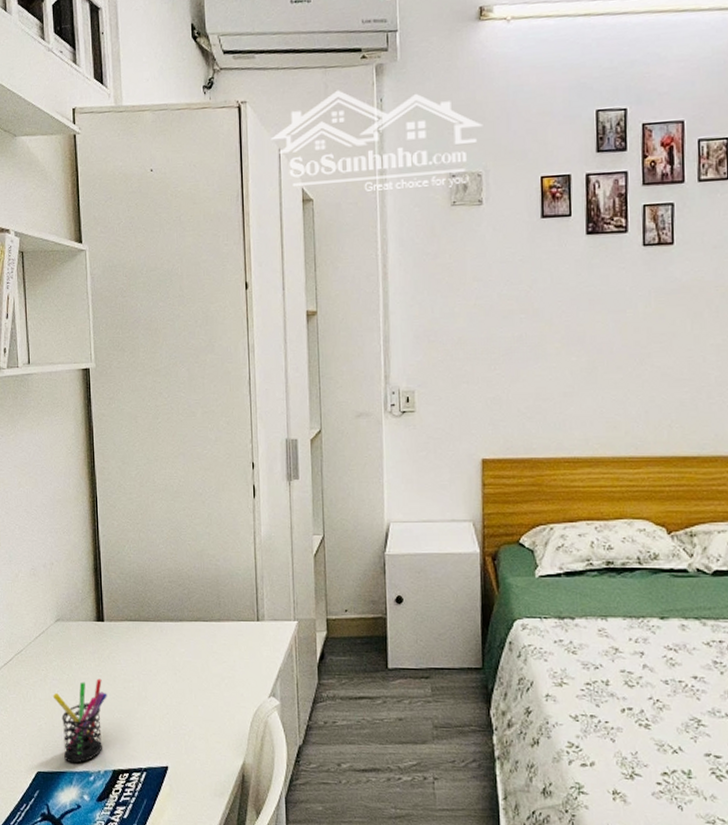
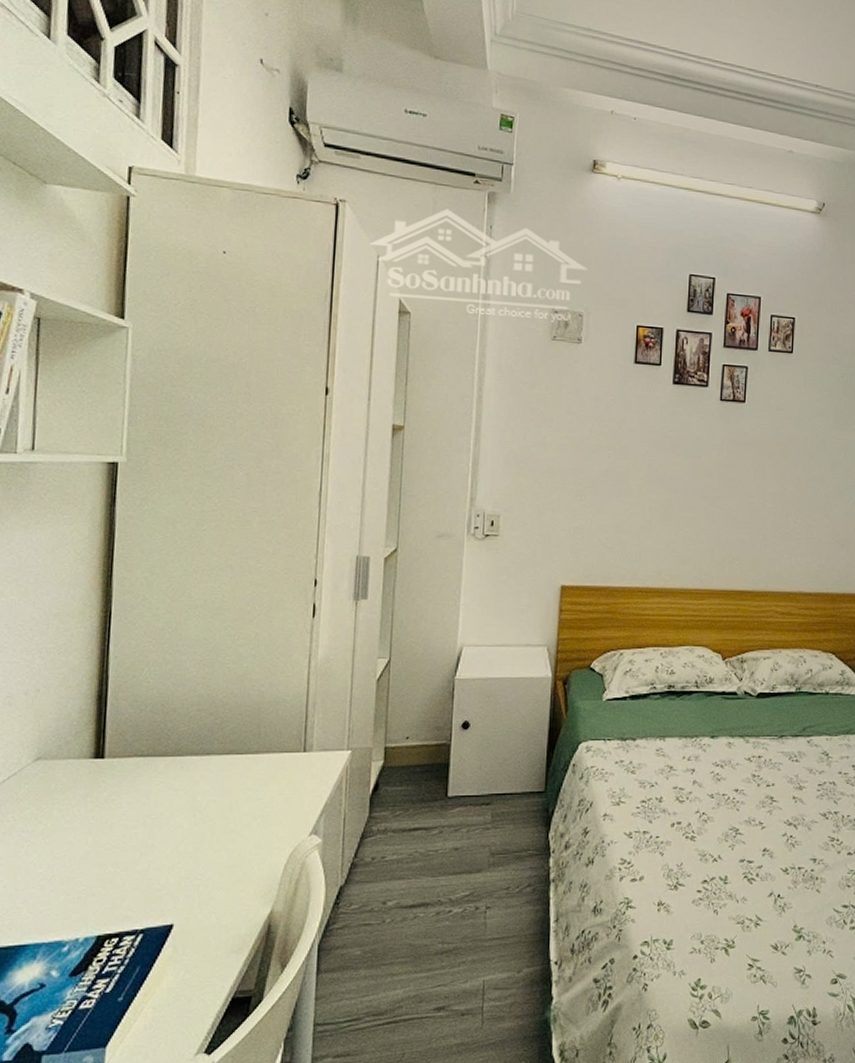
pen holder: present [52,678,107,764] -> none [19,827,99,933]

